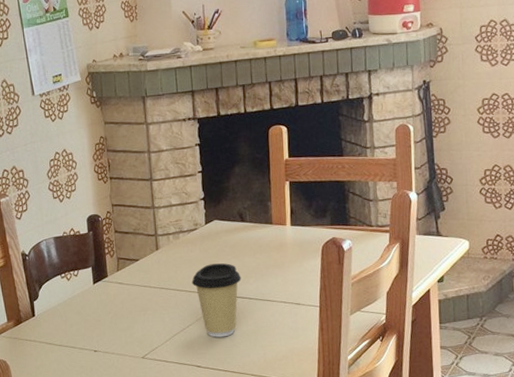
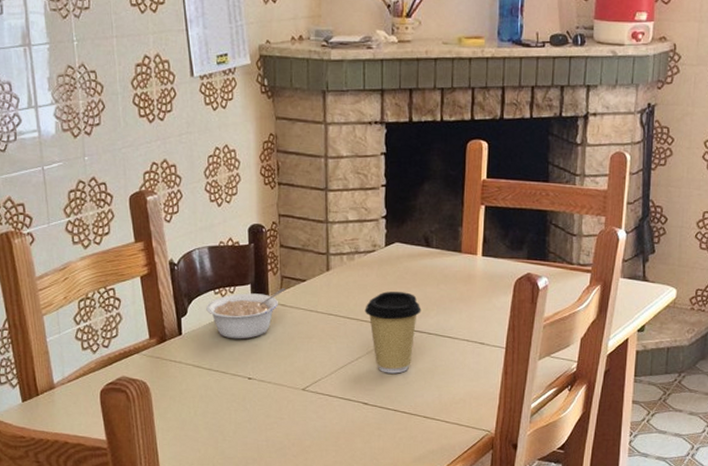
legume: none [54,268,122,317] -> present [206,288,286,340]

